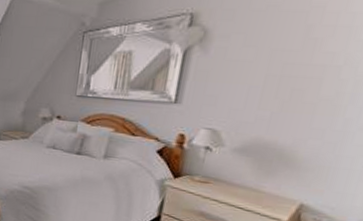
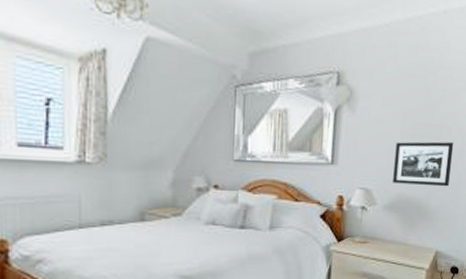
picture frame: none [248,83,343,135] -> present [393,141,454,187]

